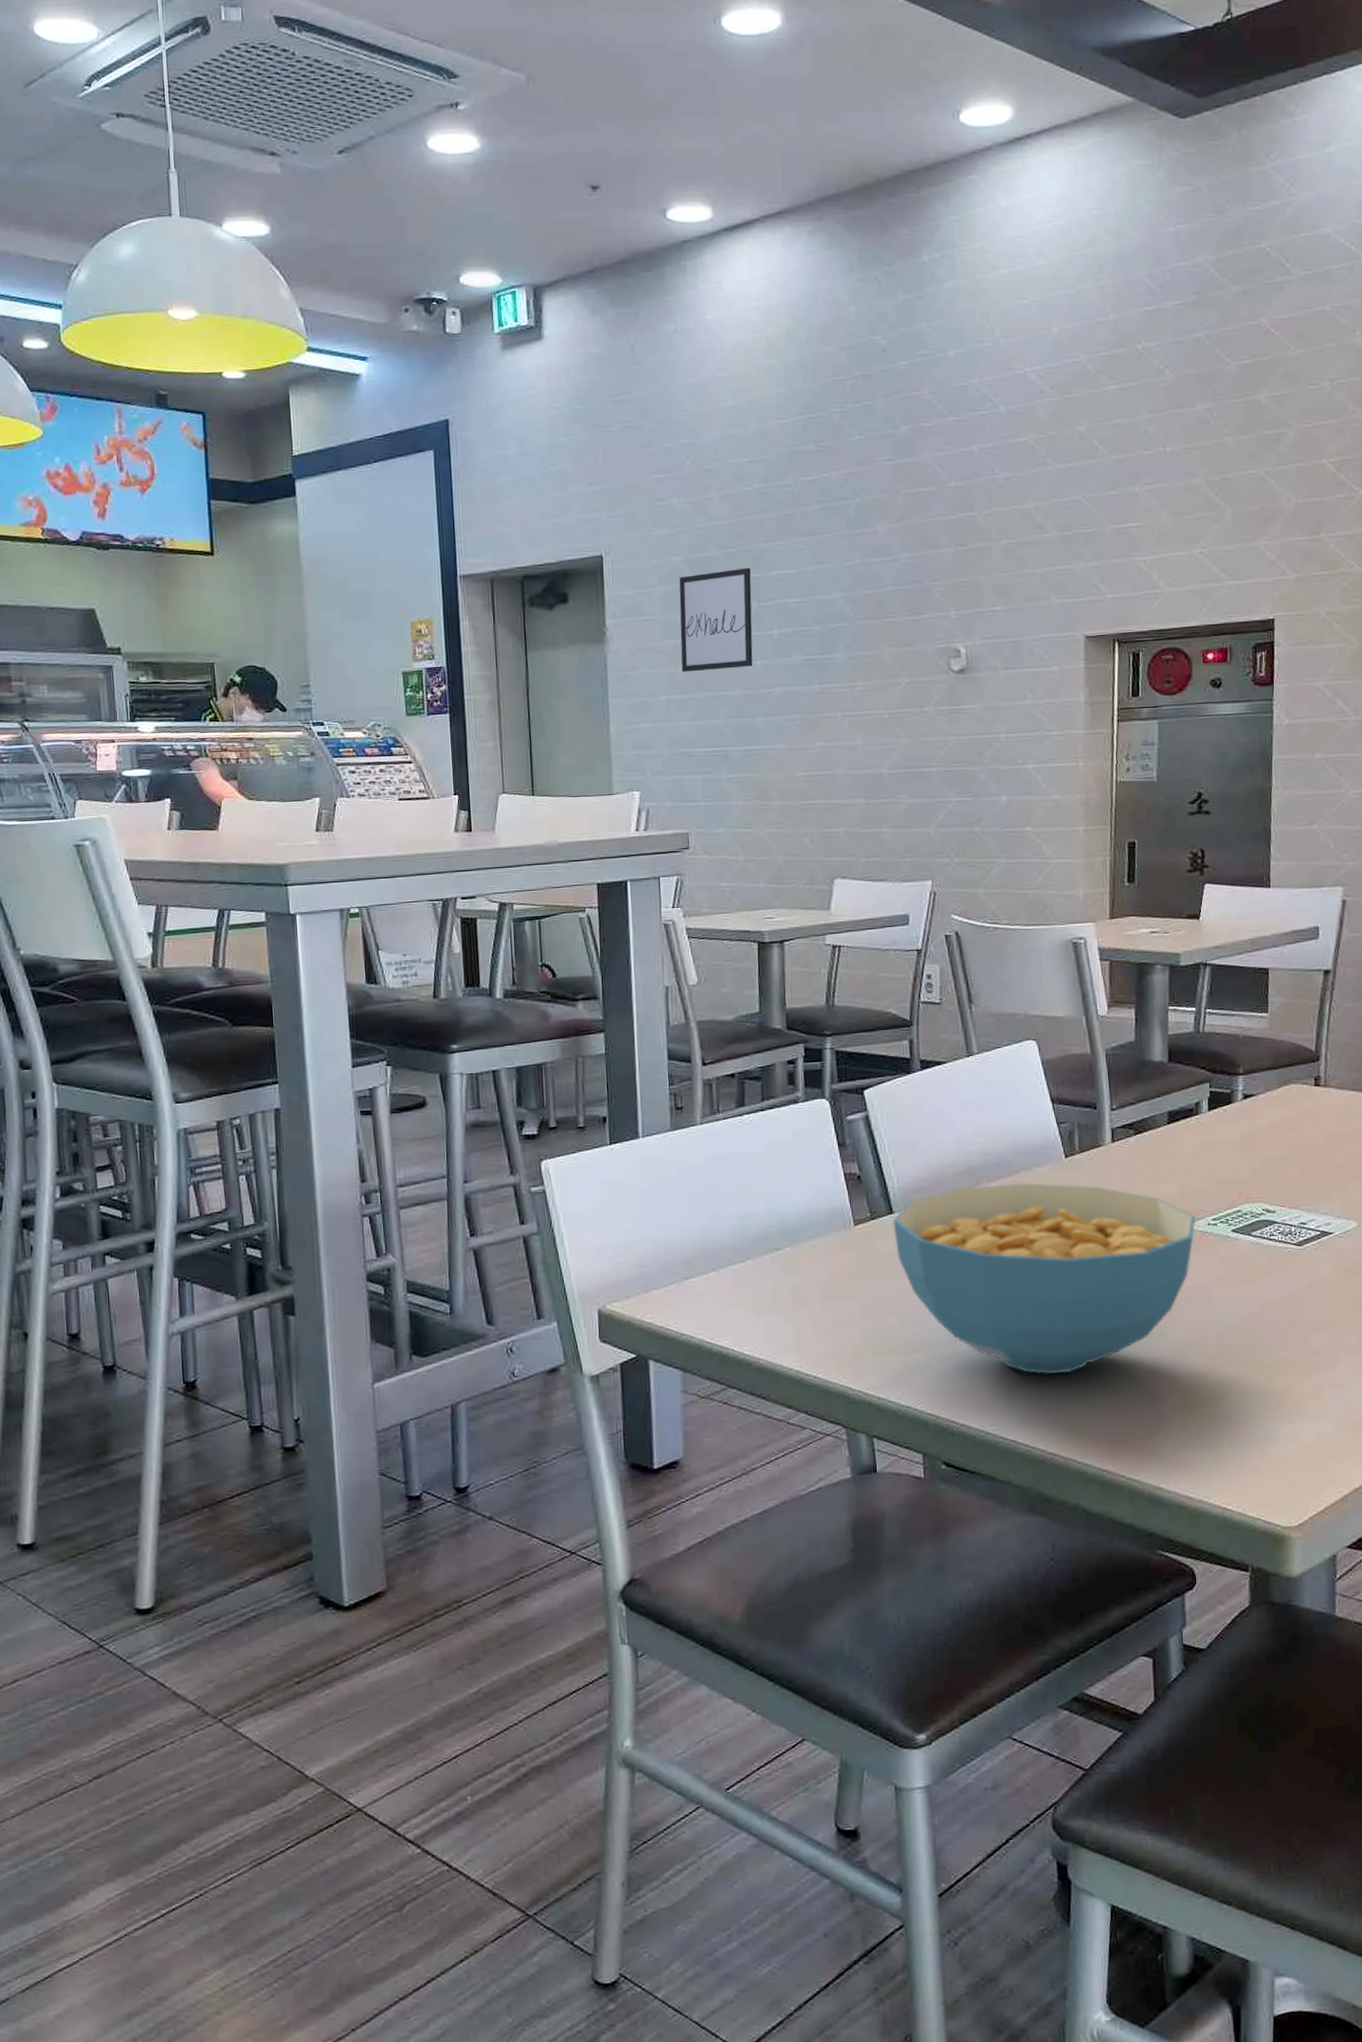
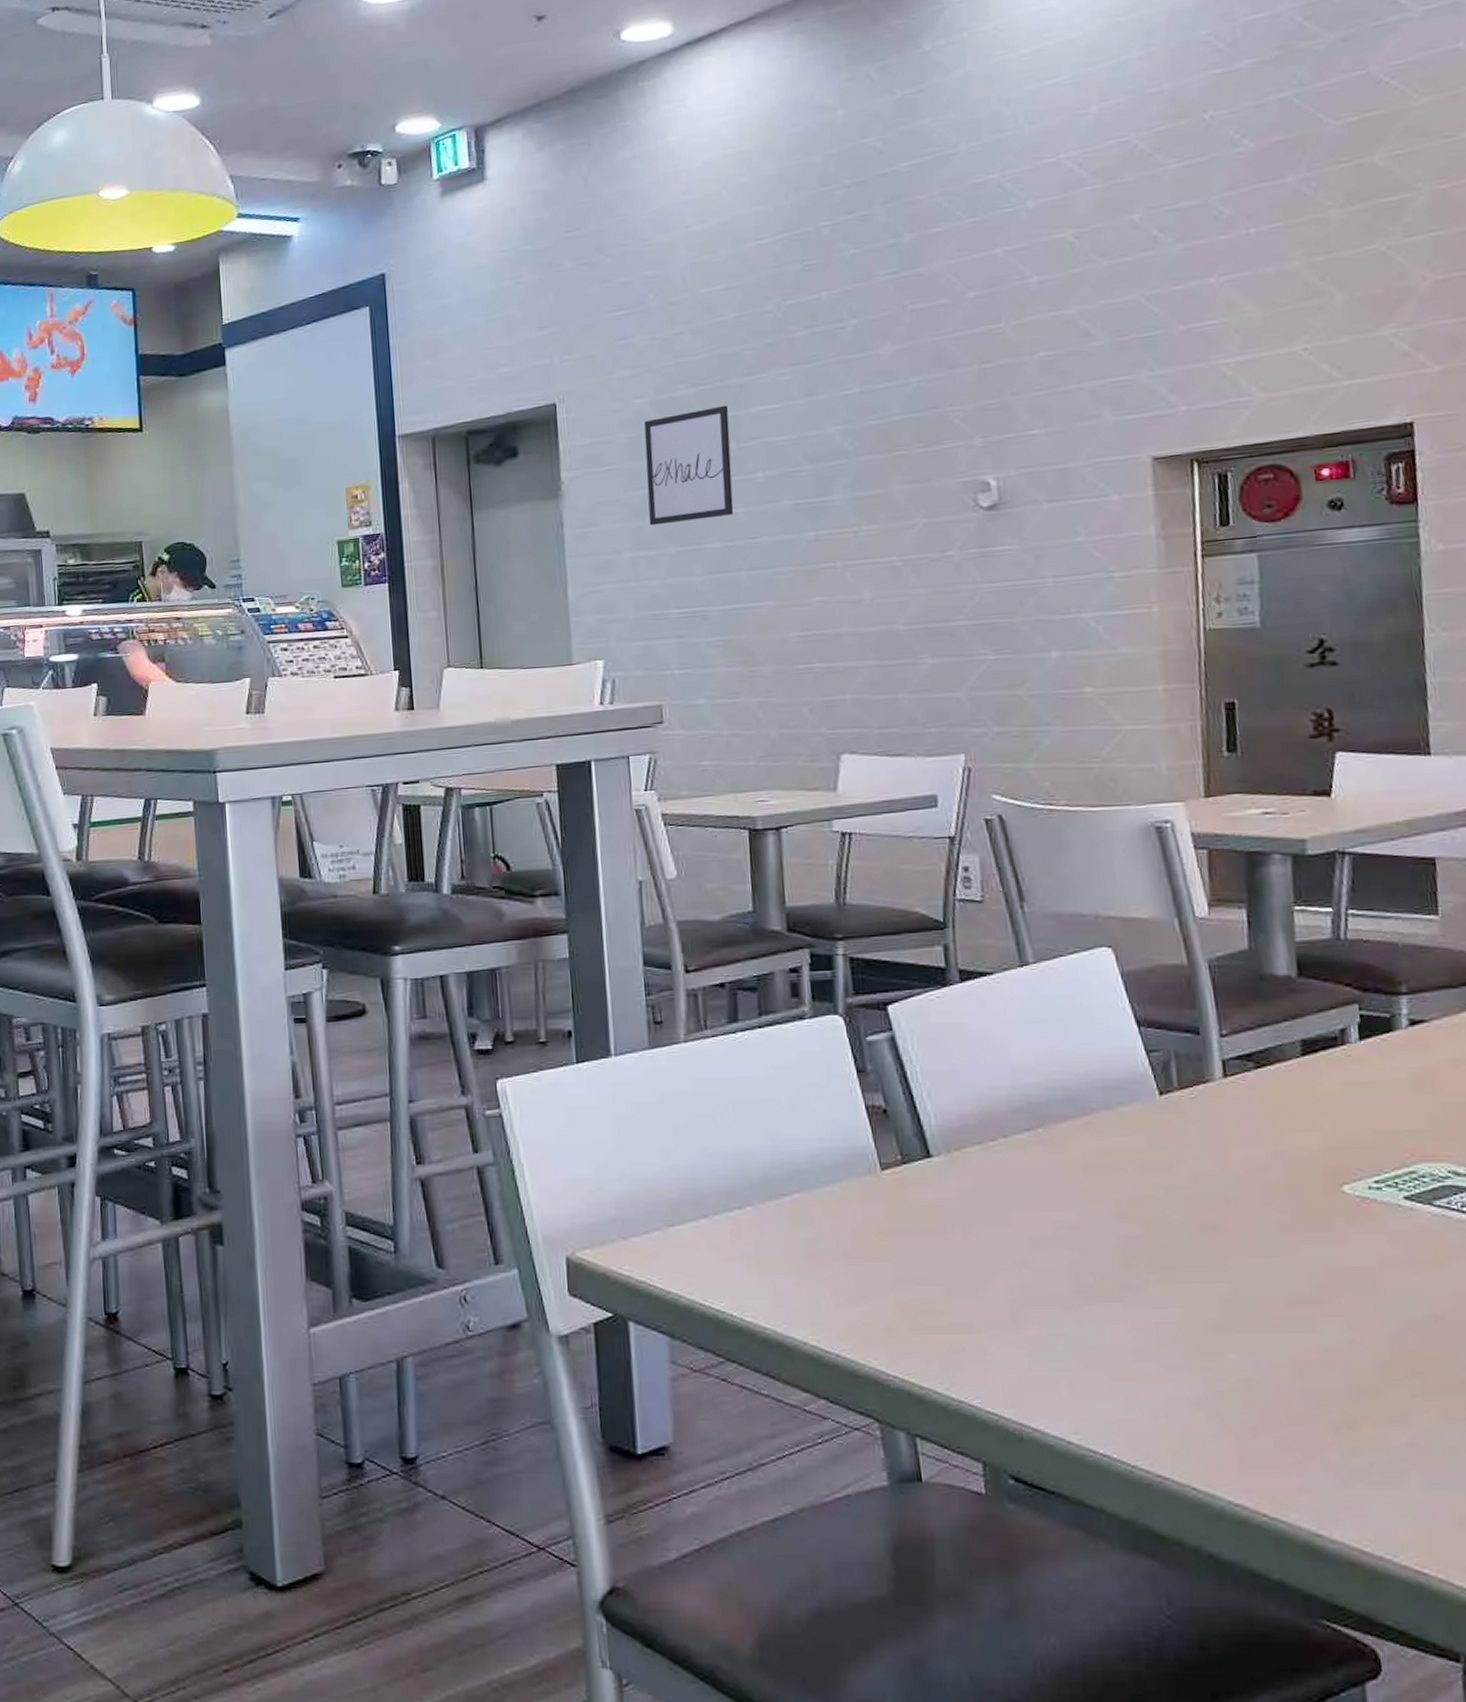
cereal bowl: present [893,1183,1196,1374] -> none [931,1125,1351,1373]

